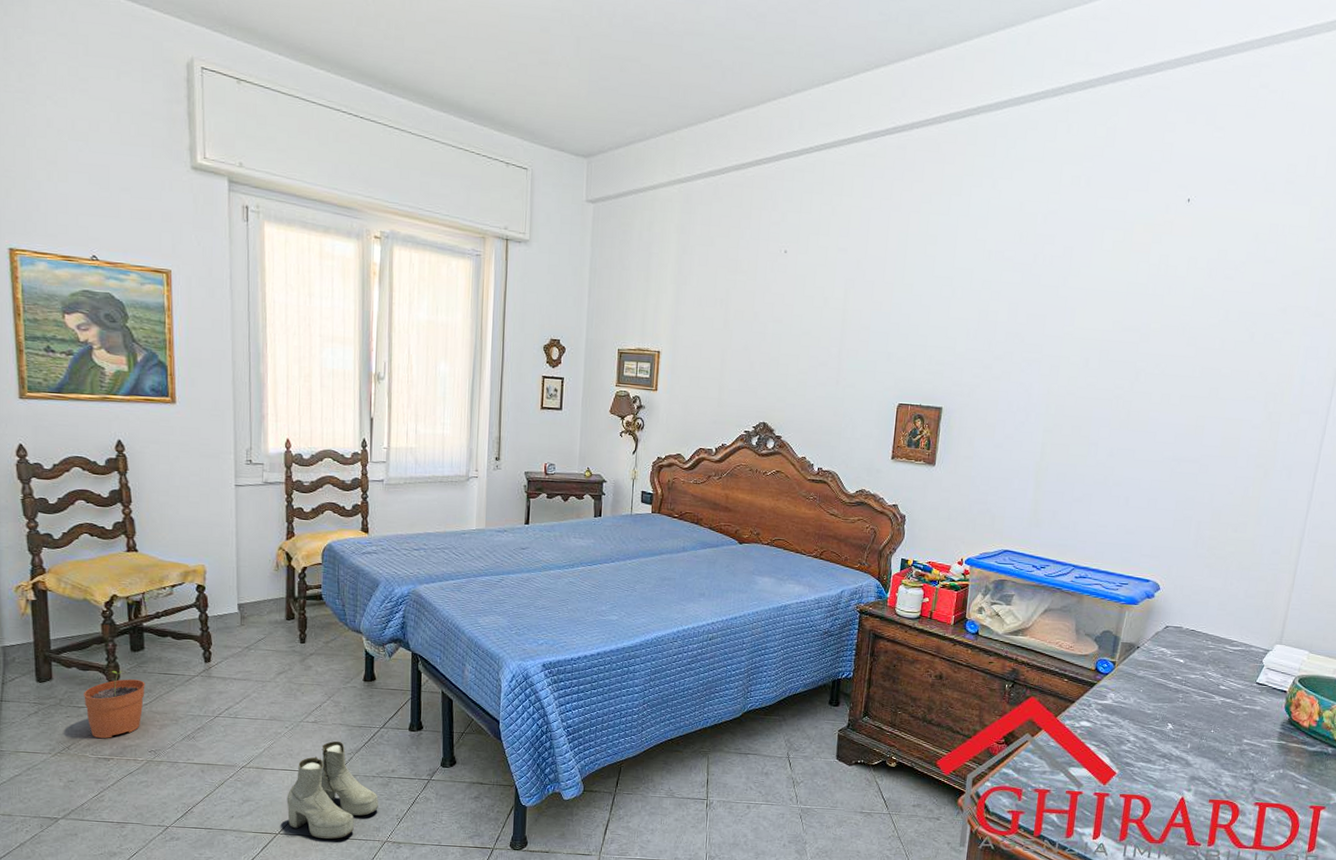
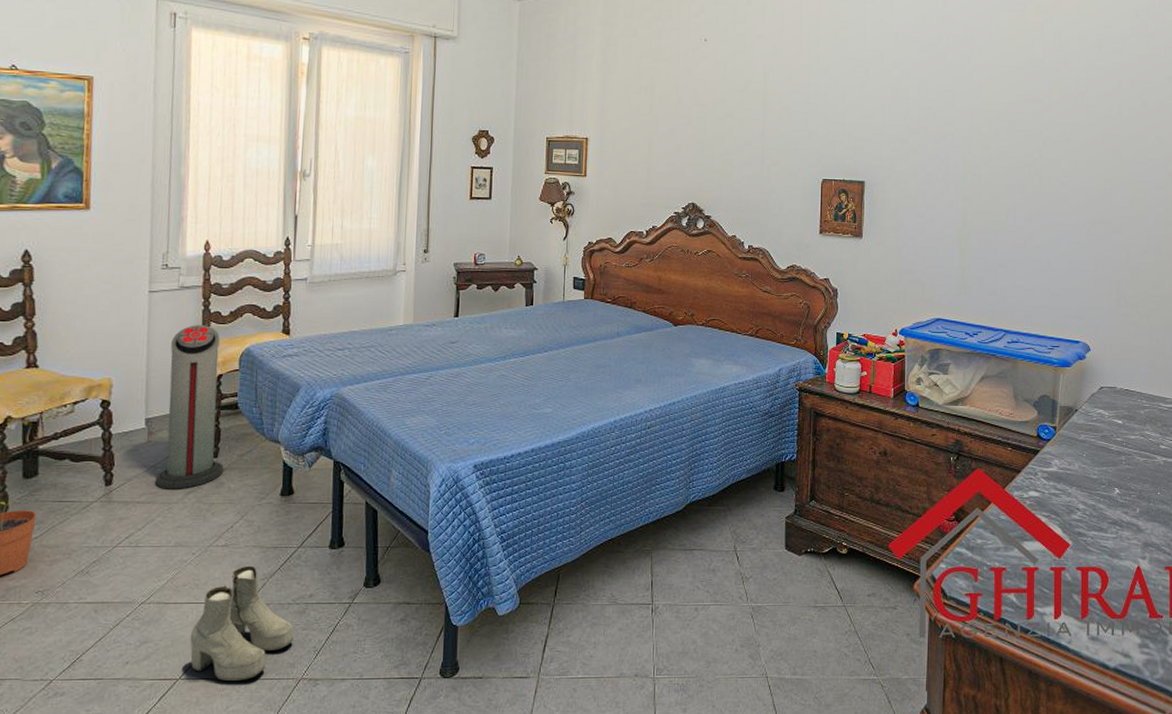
air purifier: none [250,519,311,670] -> present [155,325,224,489]

